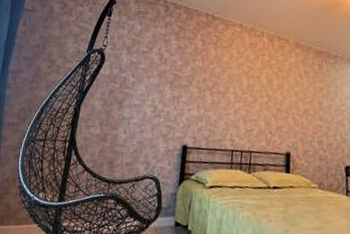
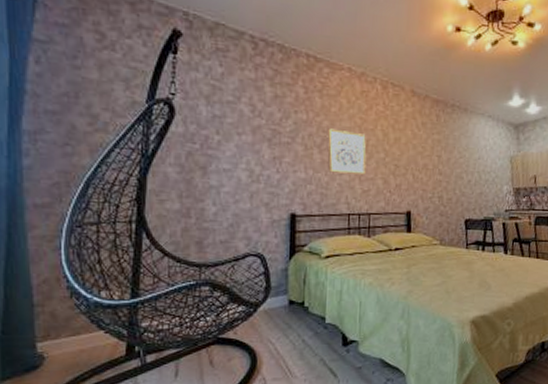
wall art: none [217,74,252,116] -> present [328,128,367,175]

